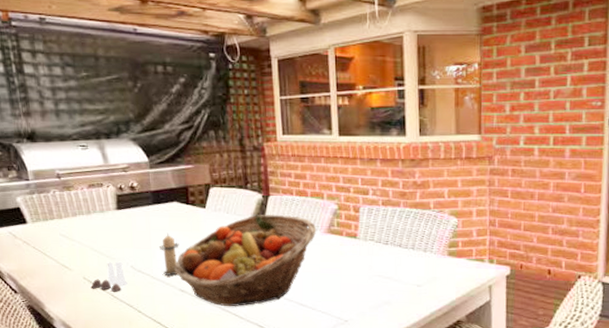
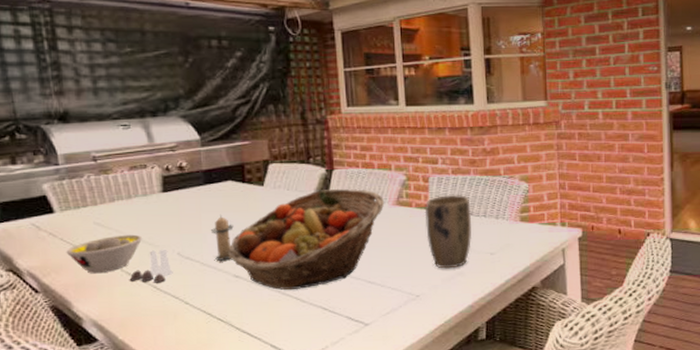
bowl: none [38,246,100,280] -> present [66,234,142,274]
plant pot: none [354,225,399,297] -> present [424,194,471,269]

